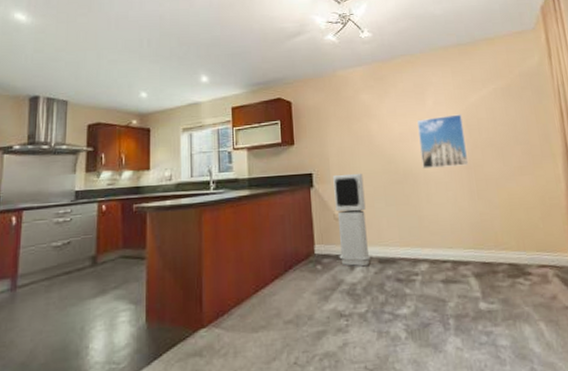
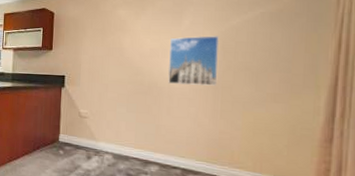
air purifier: present [333,173,371,267] -> none [79,79,110,159]

